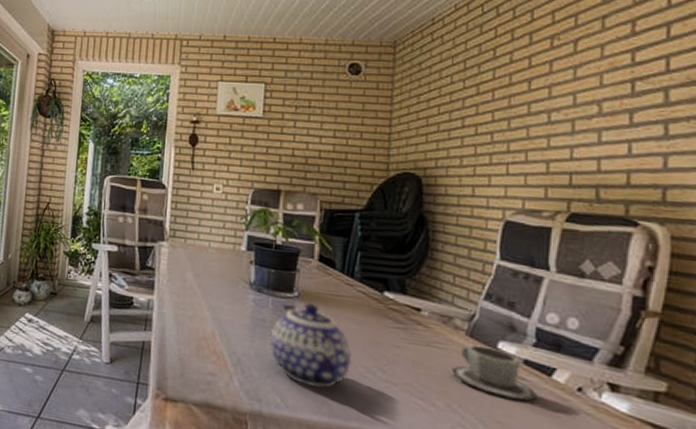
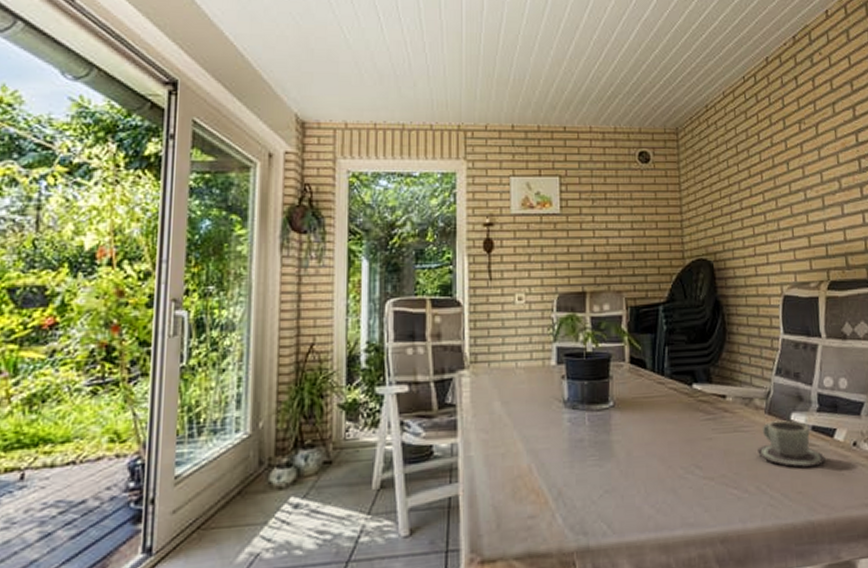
teapot: present [269,302,352,388] -> none [590,409,671,502]

